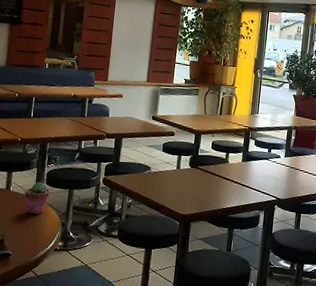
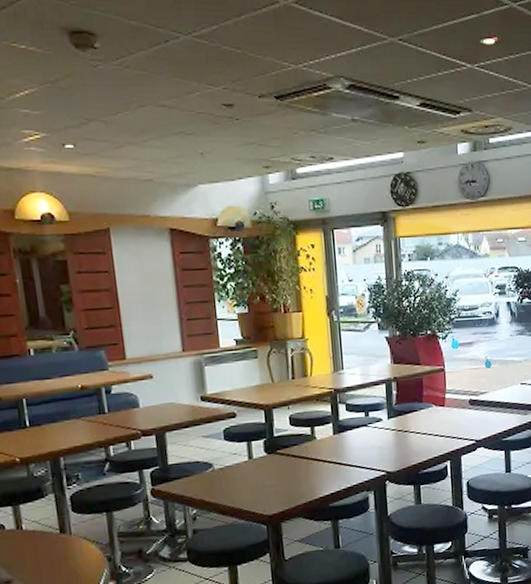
potted succulent: present [24,181,50,214] -> none [43,510,81,554]

